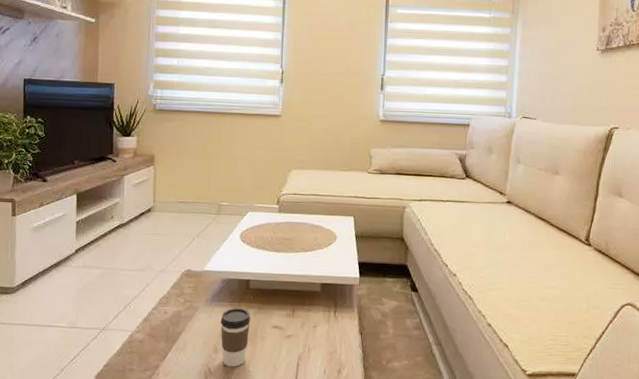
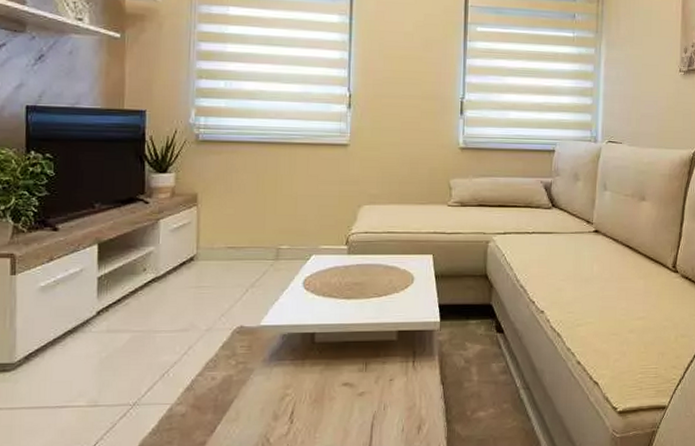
coffee cup: present [220,308,251,367] -> none [280,366,317,435]

